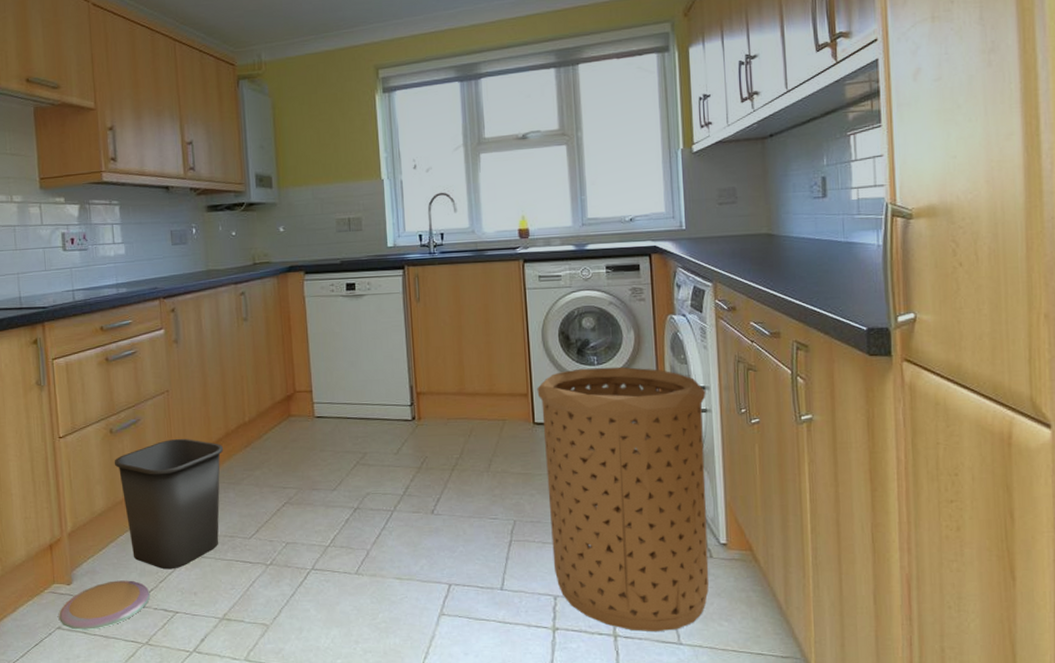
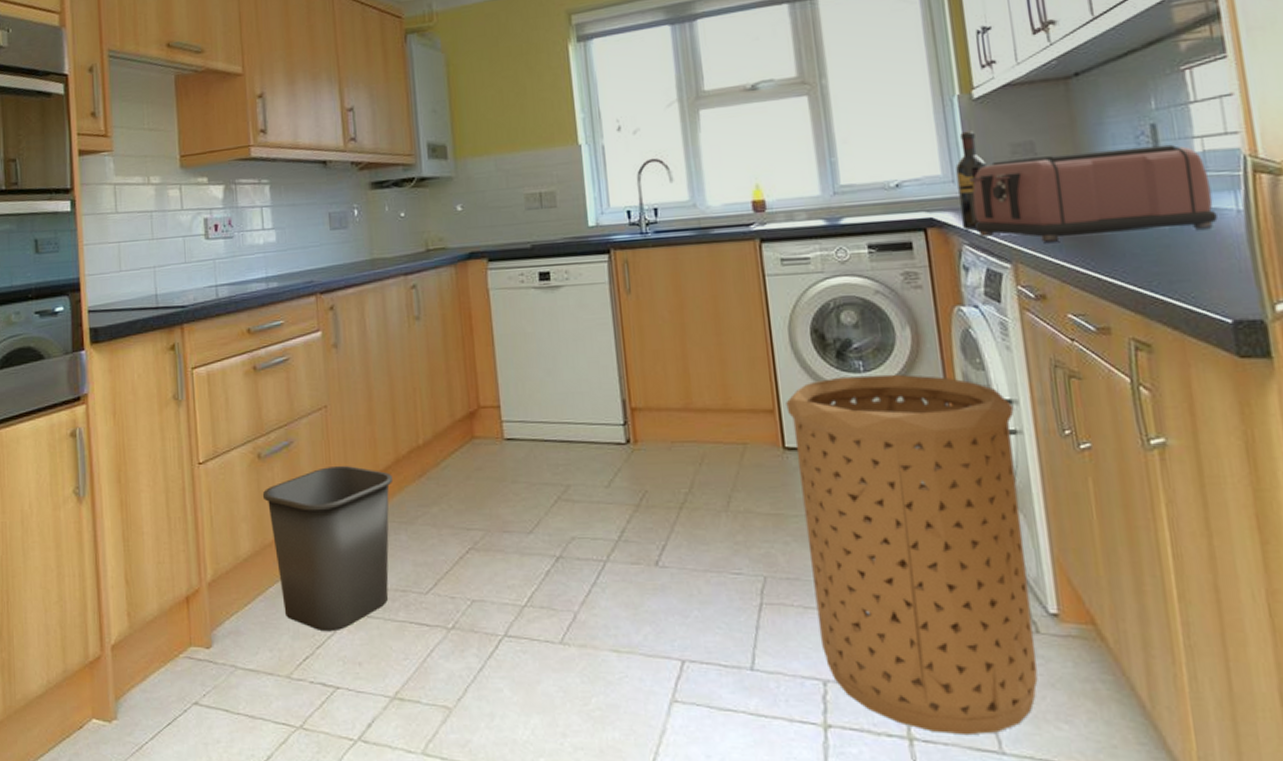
pet bowl: present [58,580,151,630] -> none [195,644,306,707]
wine bottle: none [676,178,700,256] -> present [955,131,988,230]
toaster: none [686,193,863,267] -> present [970,144,1218,242]

